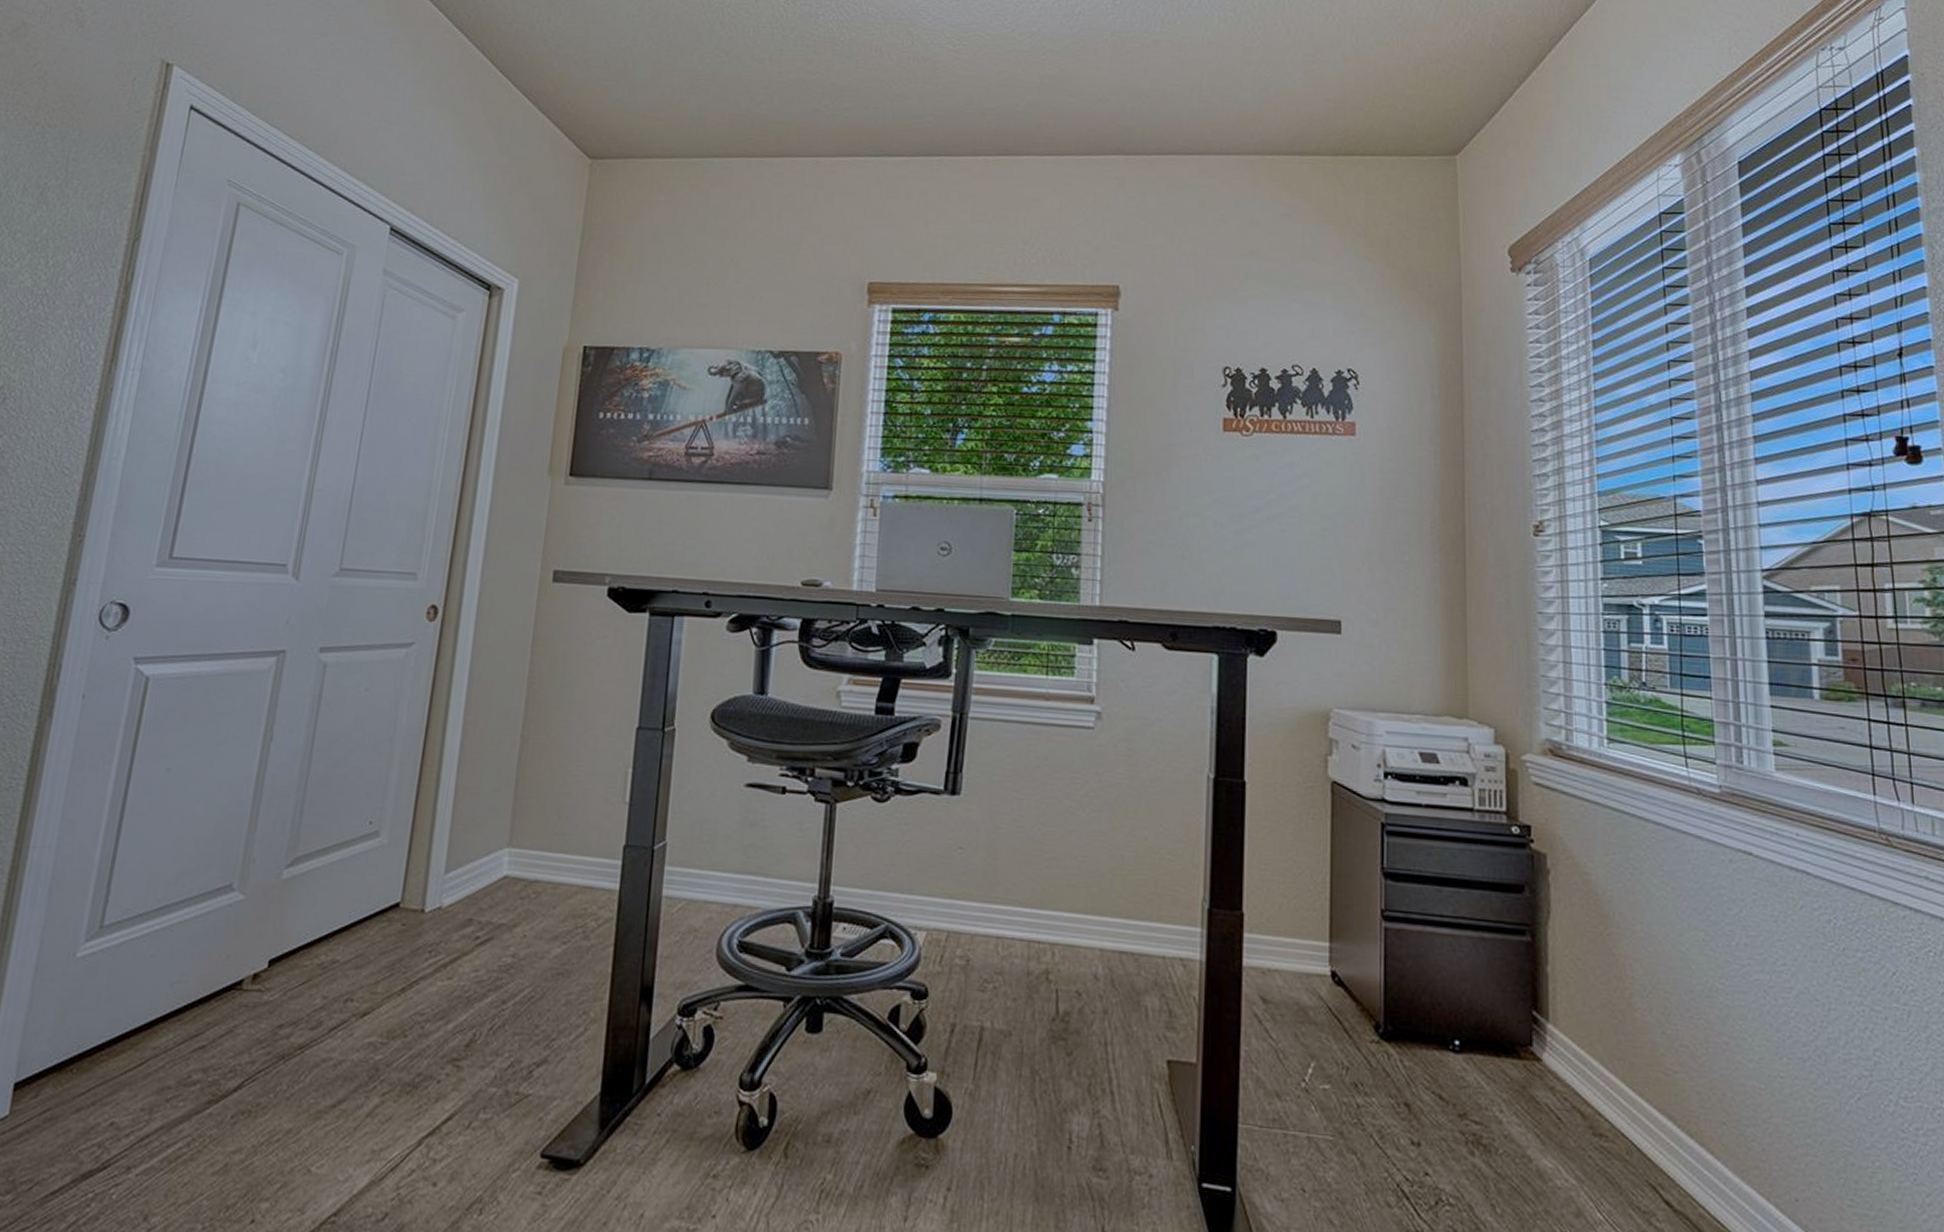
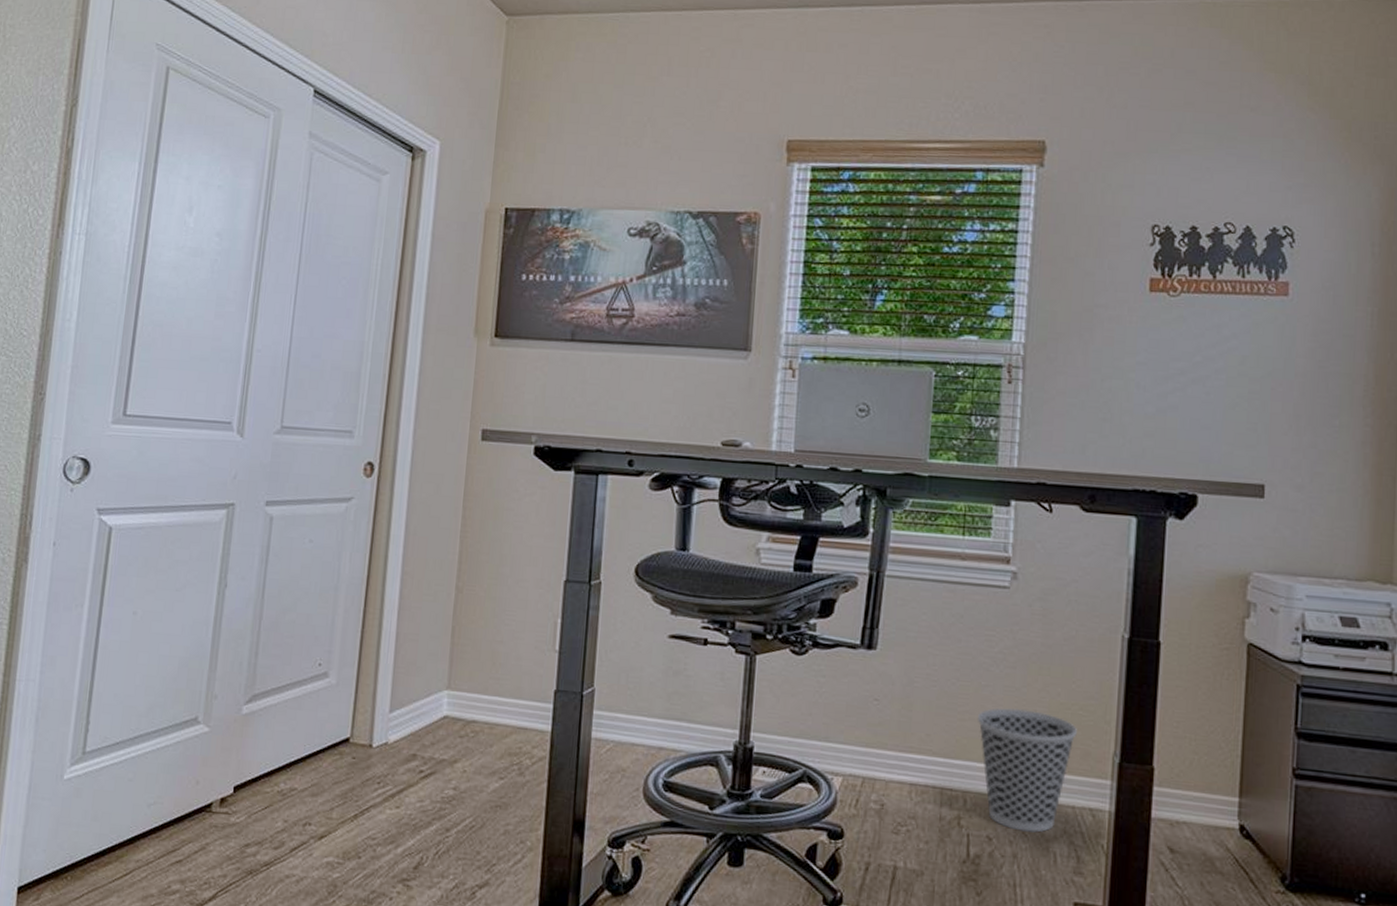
wastebasket: none [1064,853,1165,986] -> present [977,707,1077,833]

